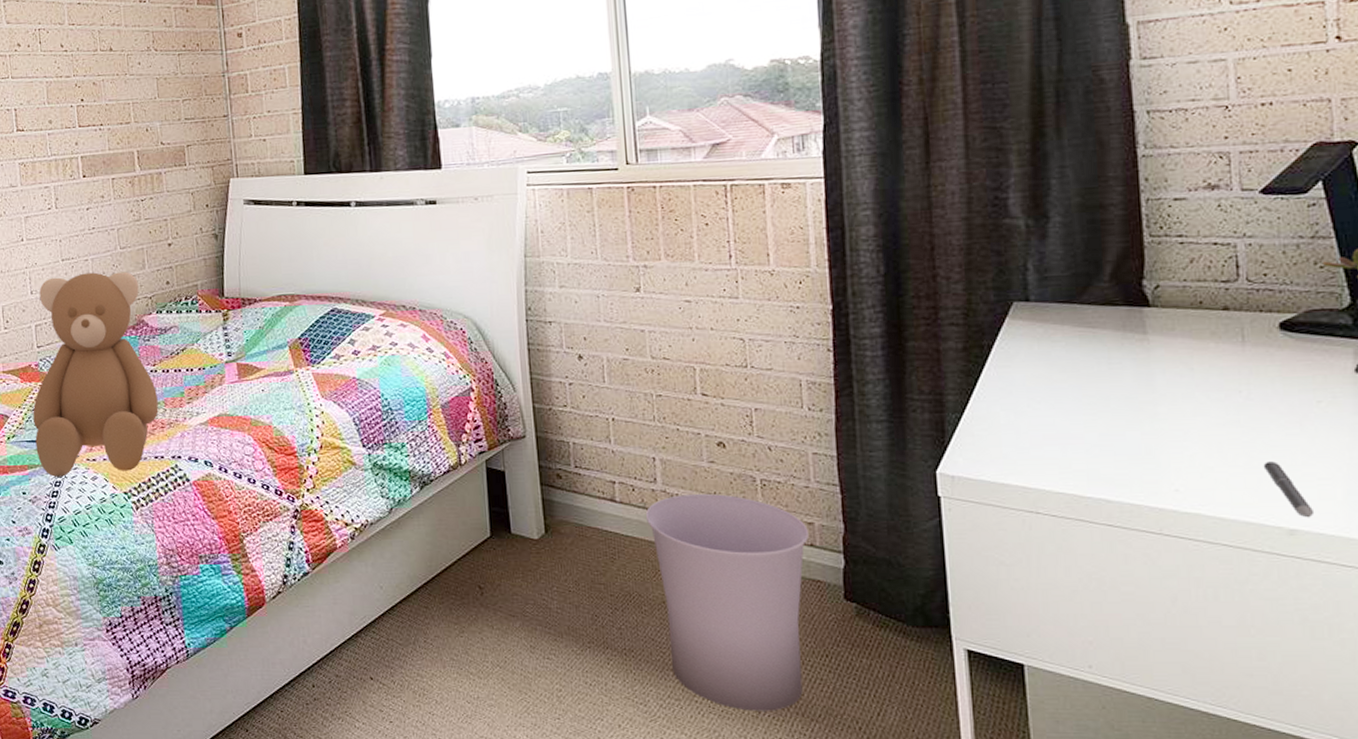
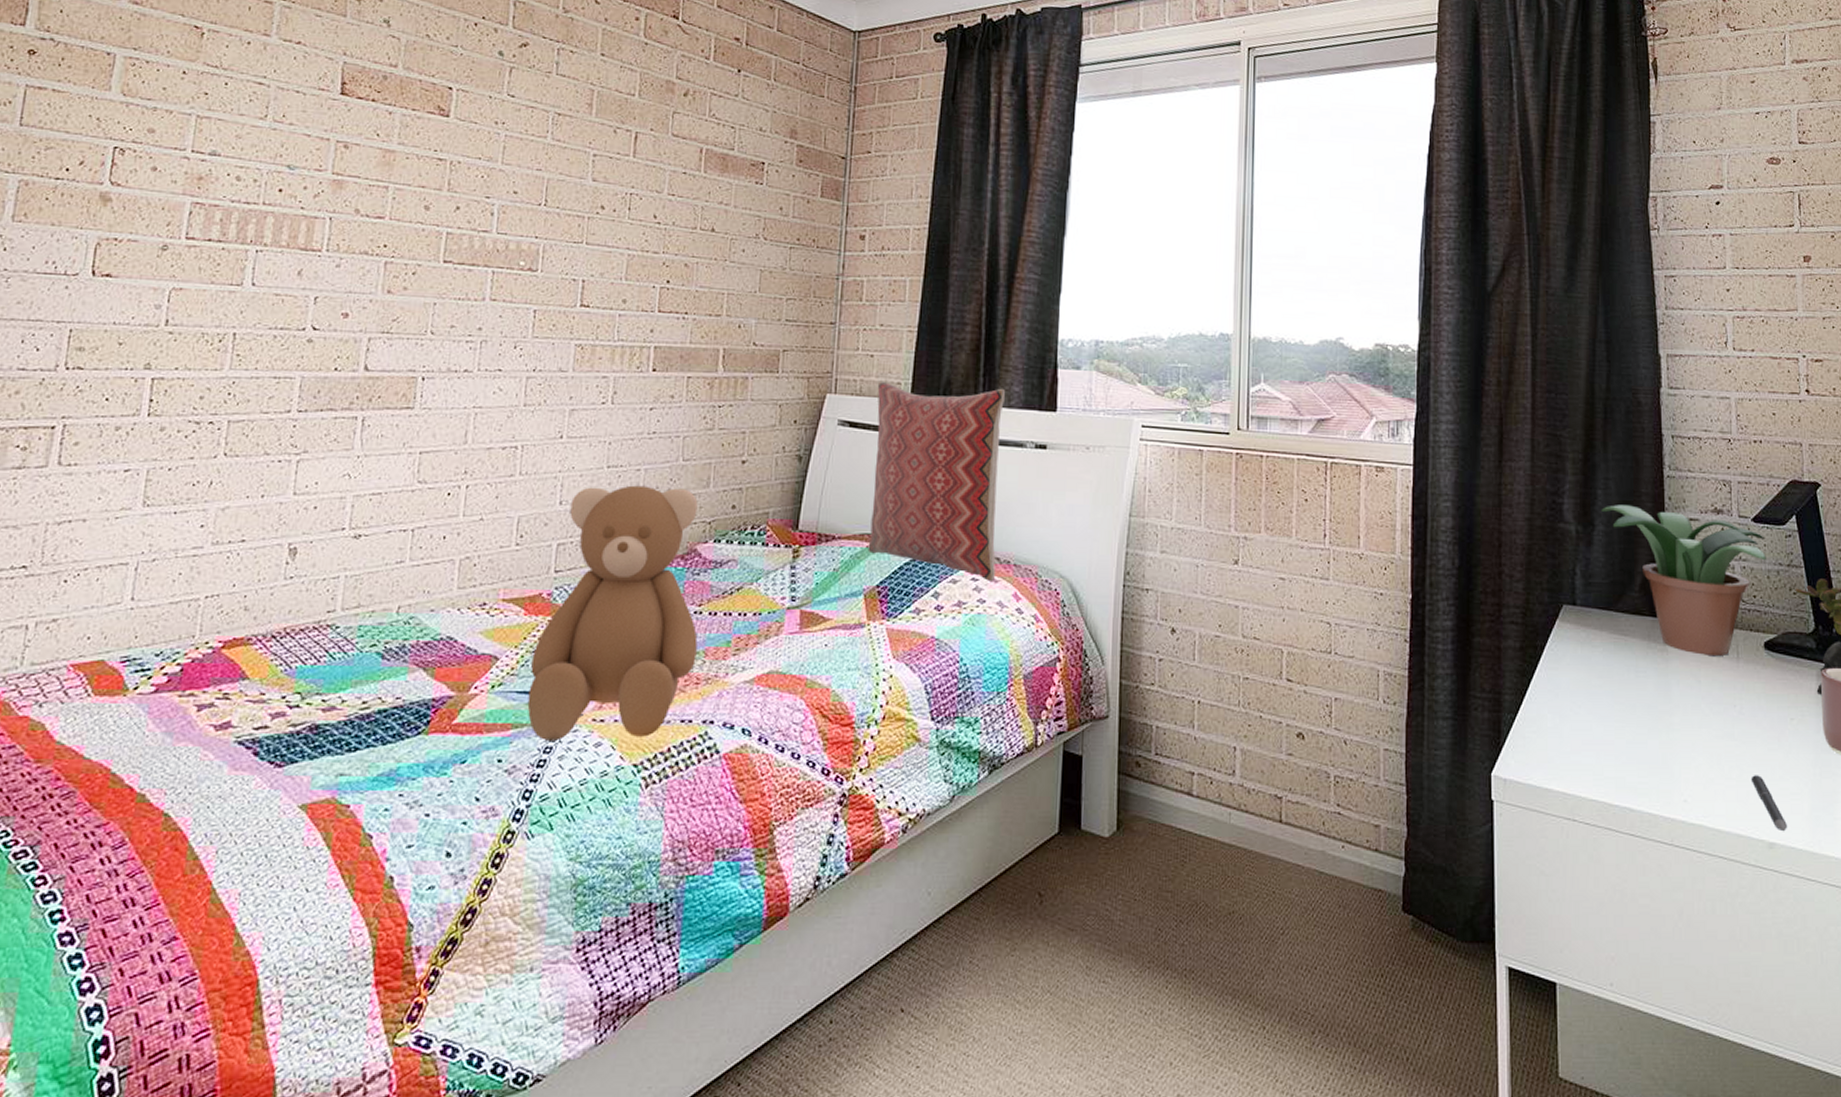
pillow: none [273,153,403,326] -> present [867,381,1005,581]
waste bin: present [645,493,809,711] -> none [1220,789,1374,1042]
potted plant: none [1057,191,1281,342] -> present [1601,505,1766,656]

